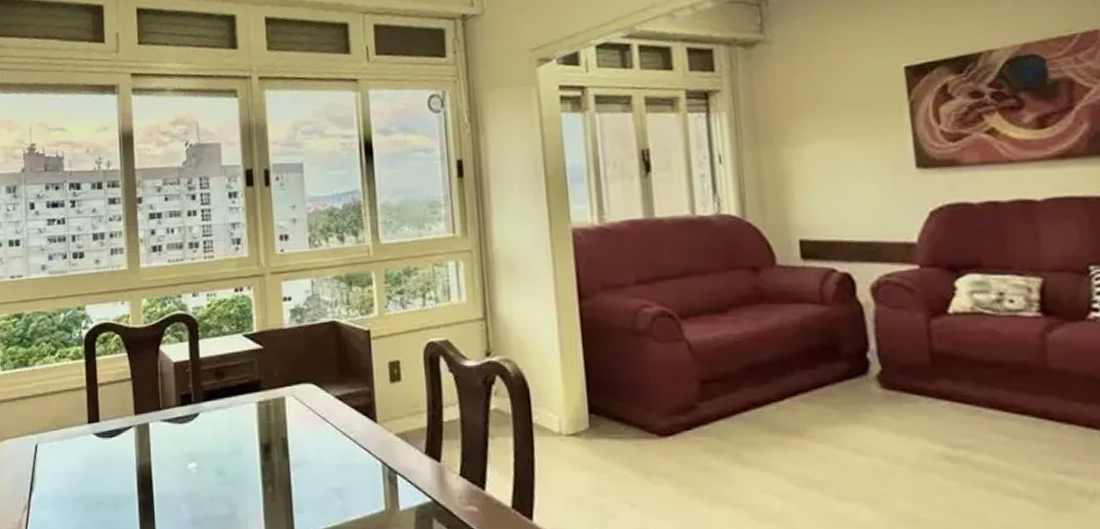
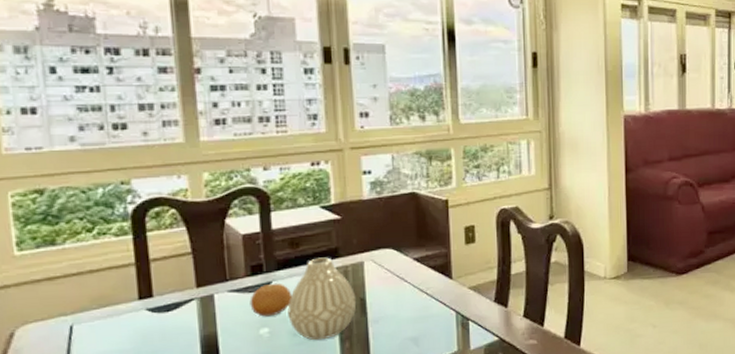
fruit: none [179,415,217,451] -> present [250,283,291,317]
vase: none [213,390,279,482] -> present [287,257,357,341]

